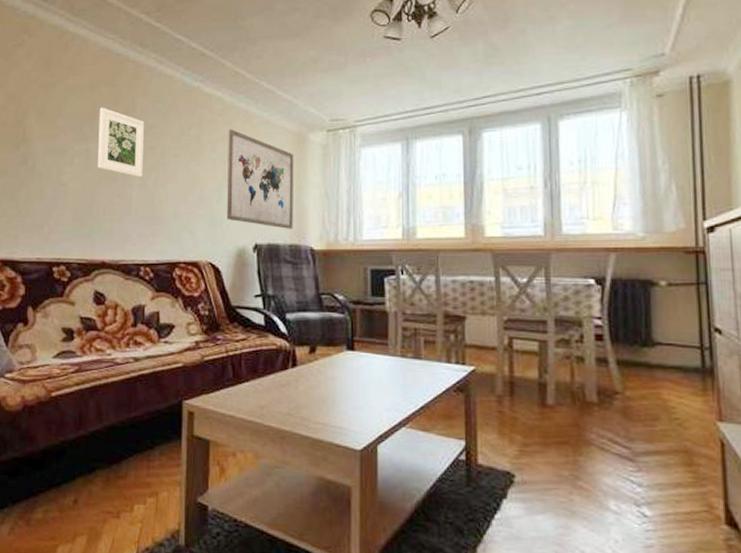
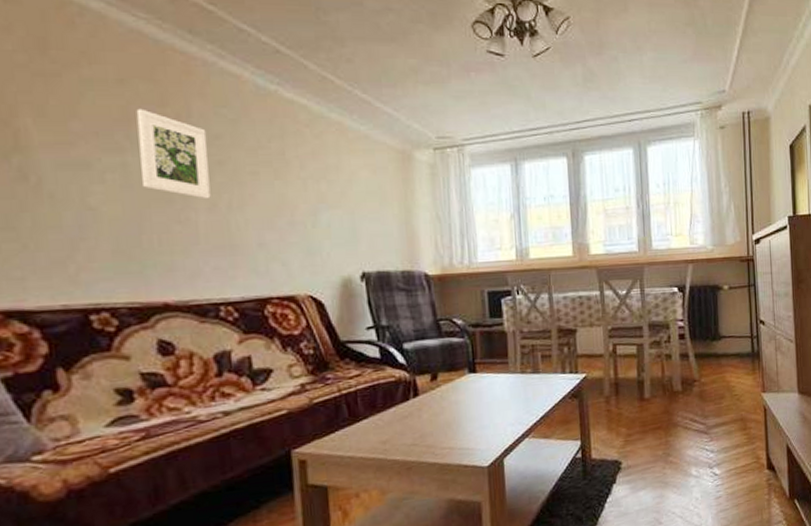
wall art: present [226,129,294,229] -> none [319,143,404,255]

